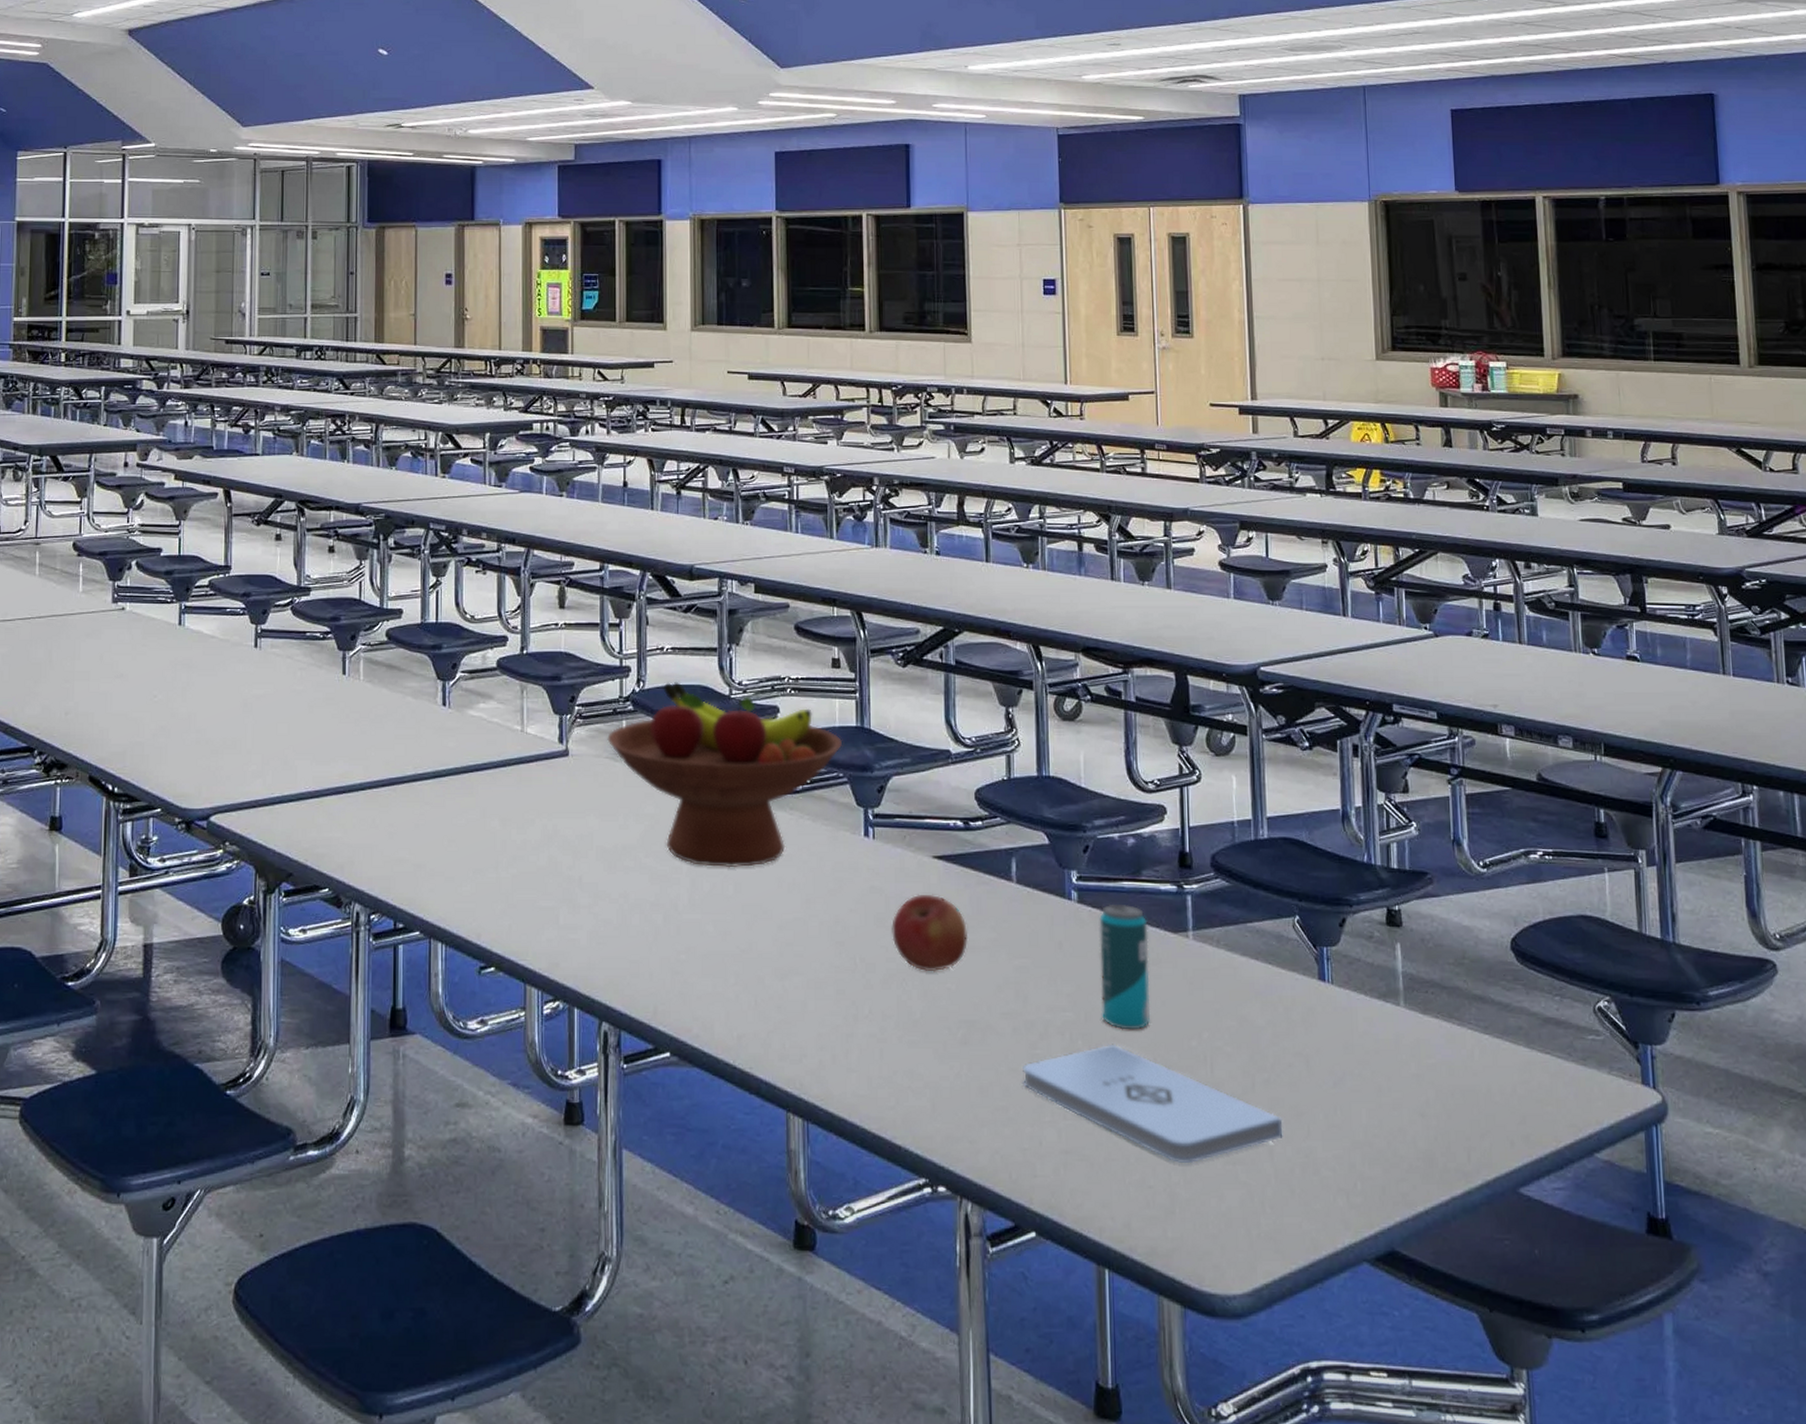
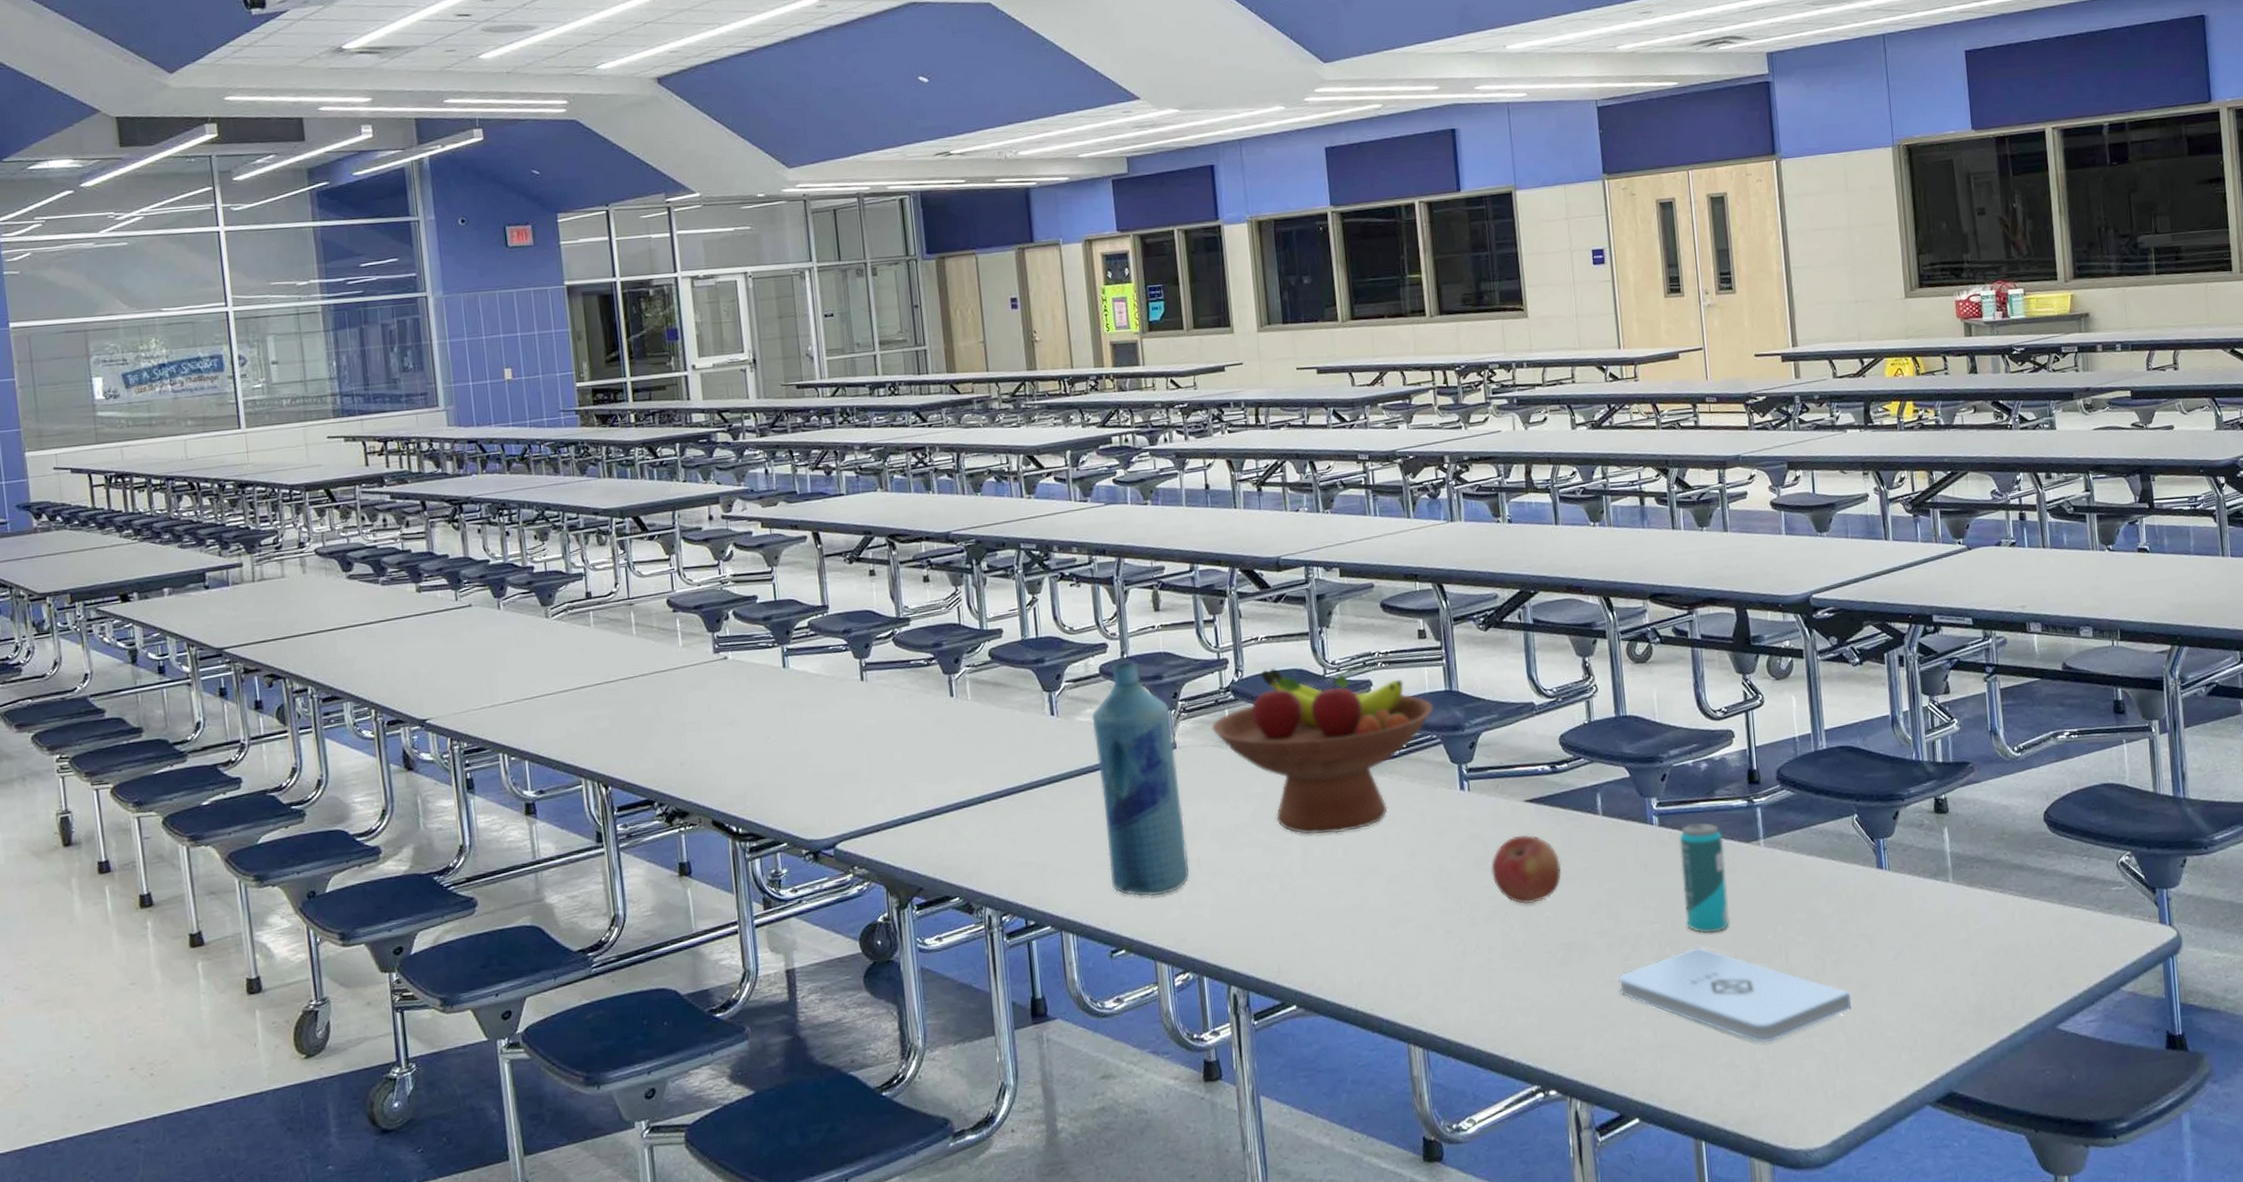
bottle: none [484,658,570,913] -> present [1091,661,1190,897]

